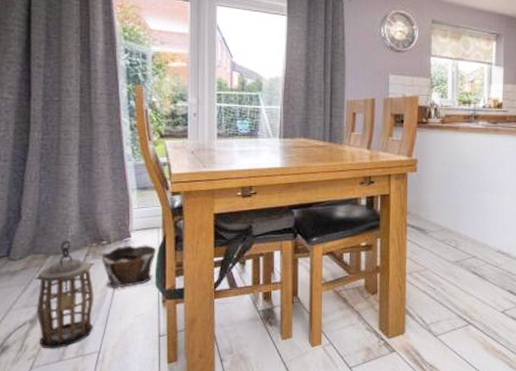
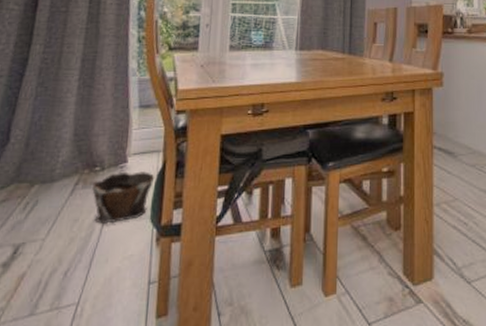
lantern: present [34,241,95,349] -> none [10,167,85,300]

